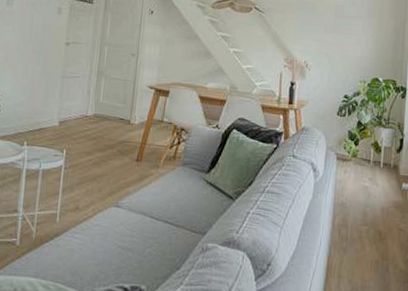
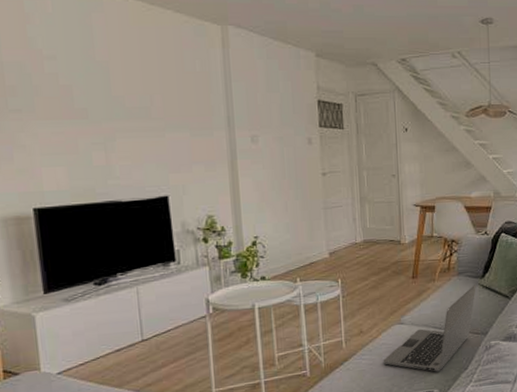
laptop: none [93,178,200,266] -> present [383,284,476,372]

